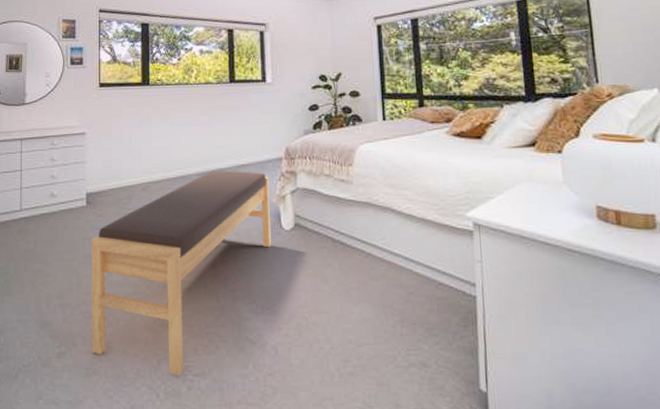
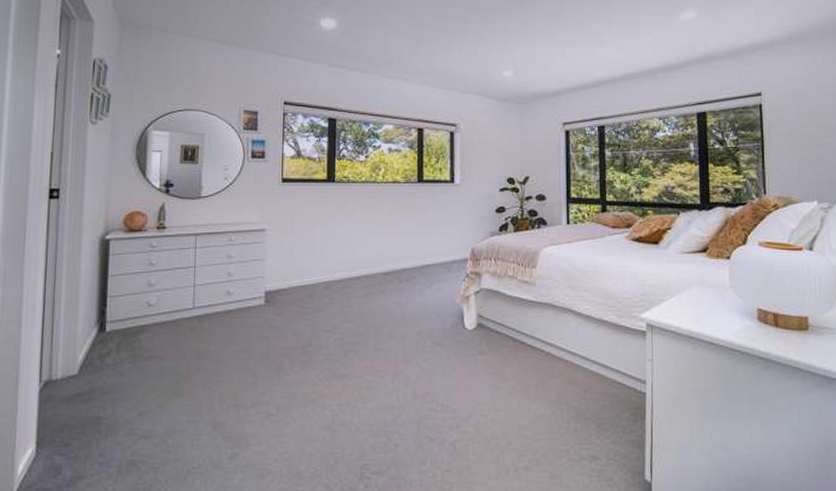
bench: present [91,170,272,377] -> none [266,270,454,475]

